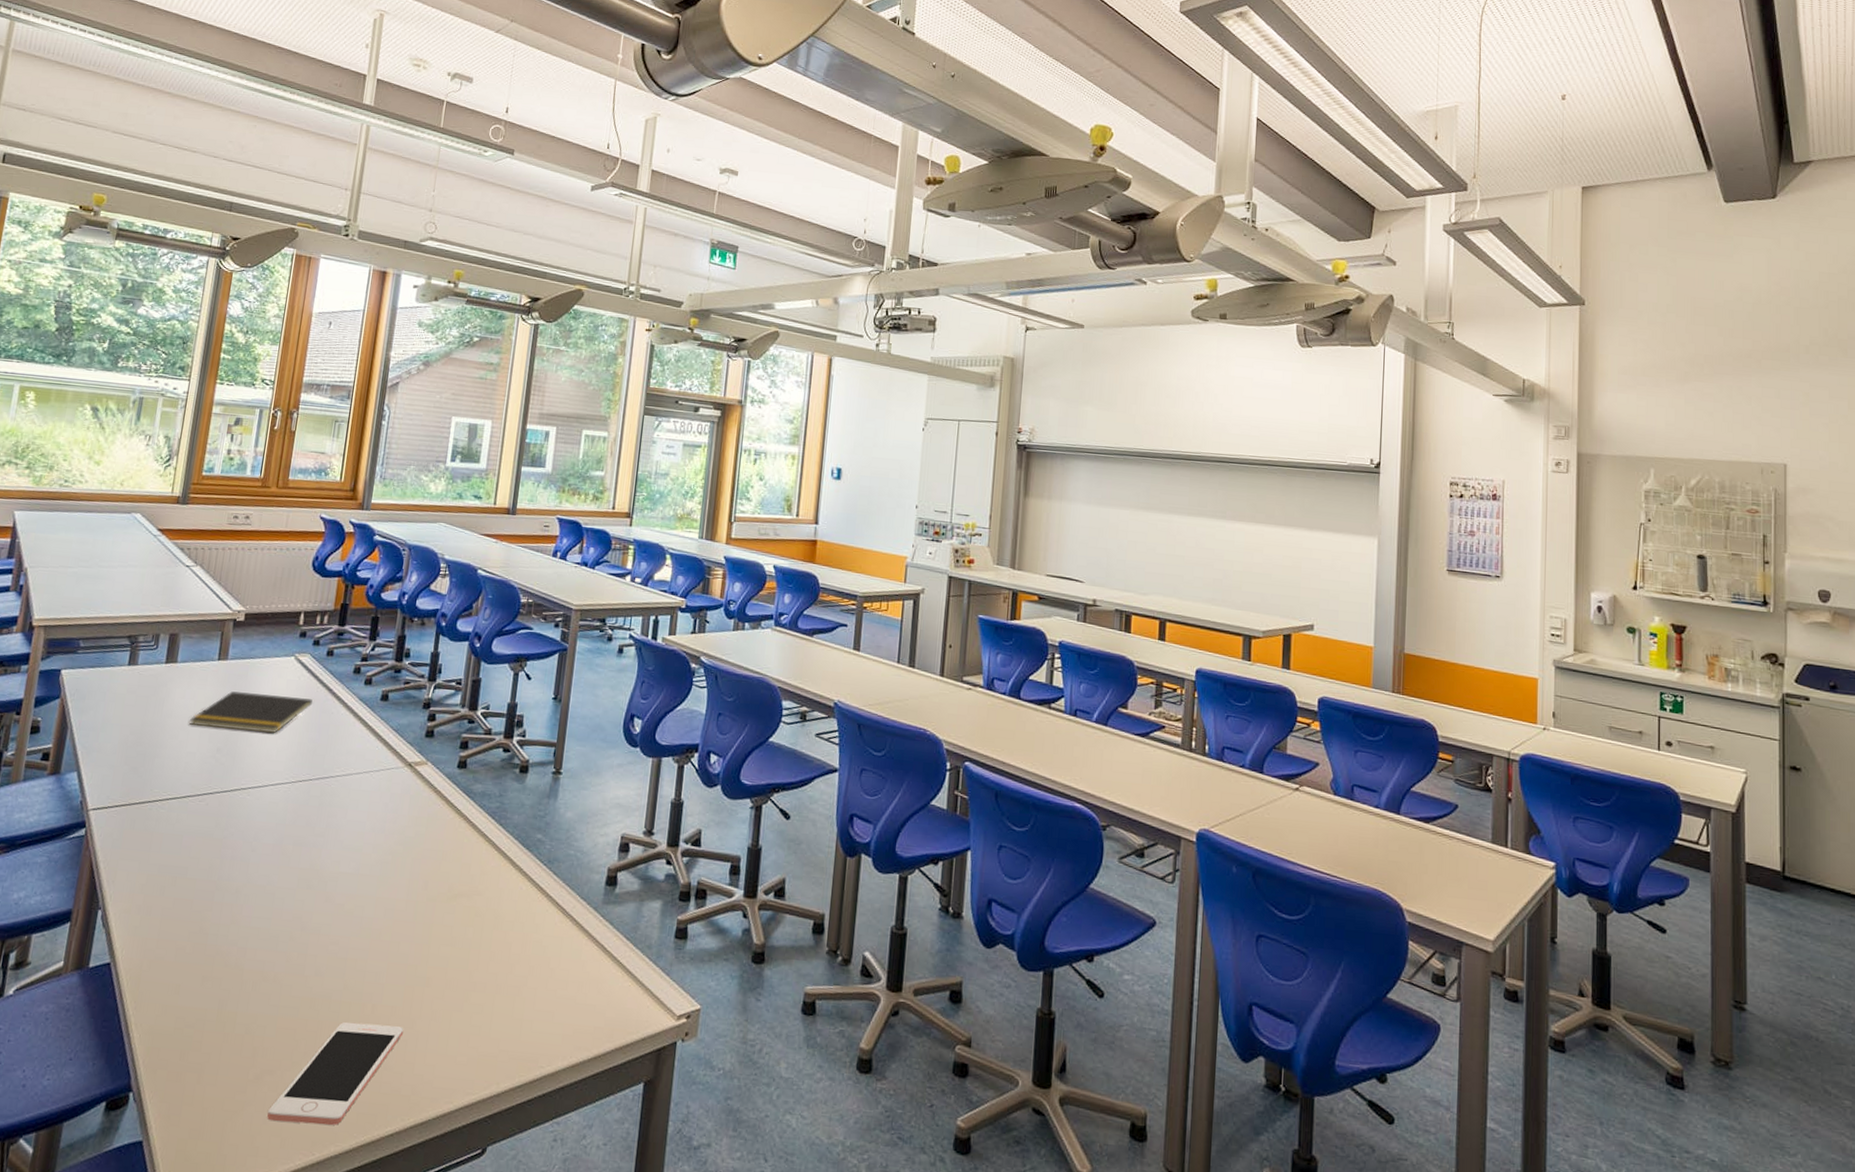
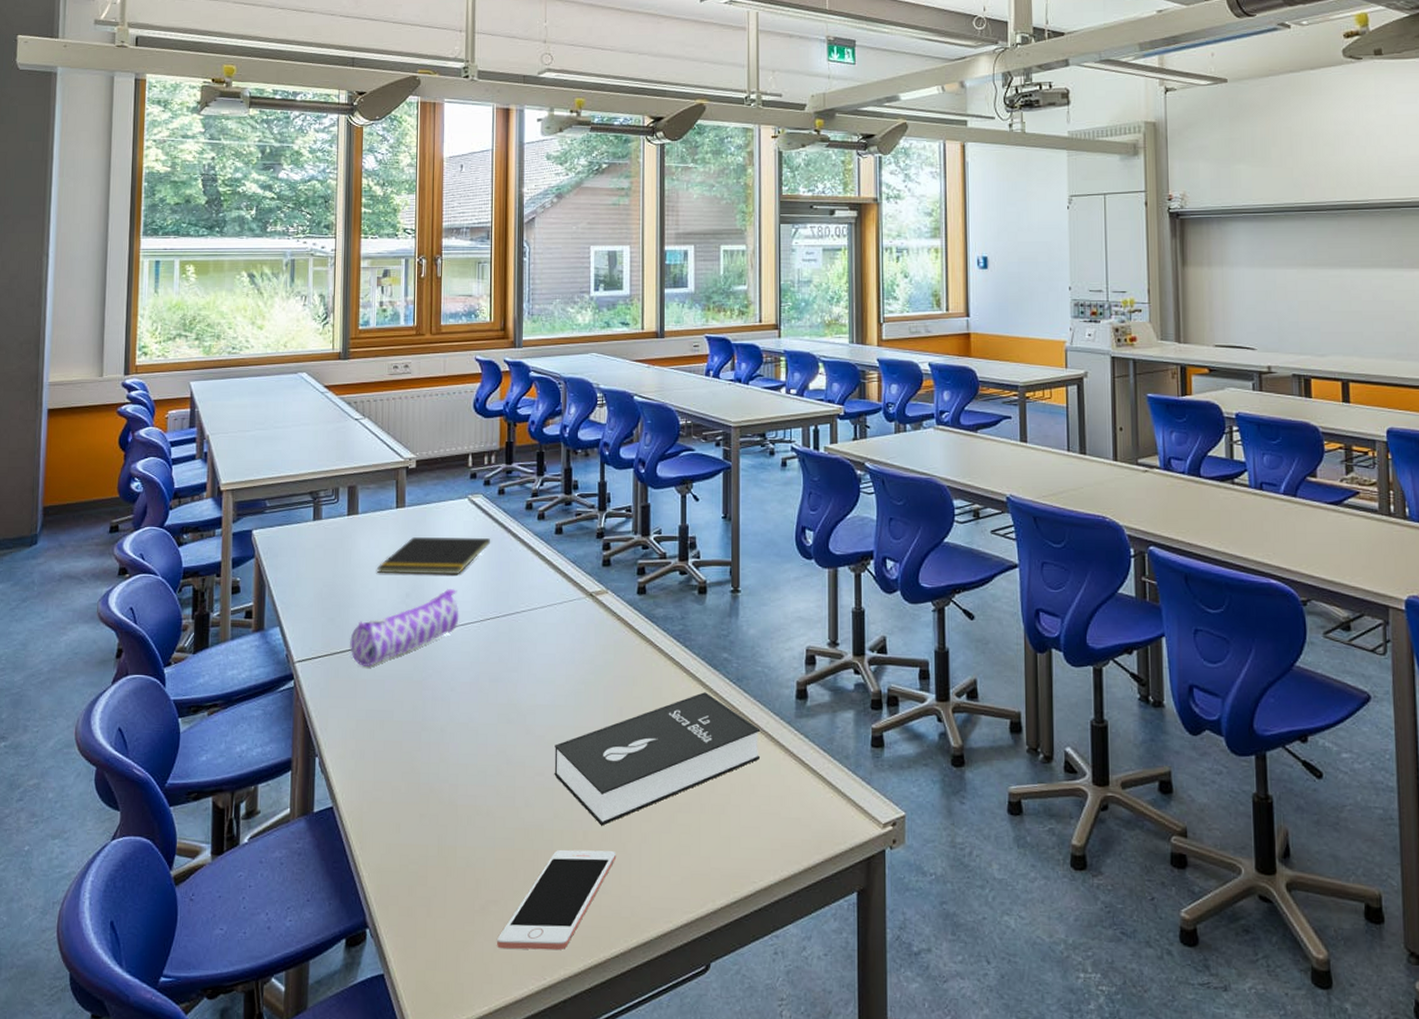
pencil case: none [150,747,272,821] -> present [350,589,459,668]
booklet: none [349,871,566,1000] -> present [554,692,761,826]

